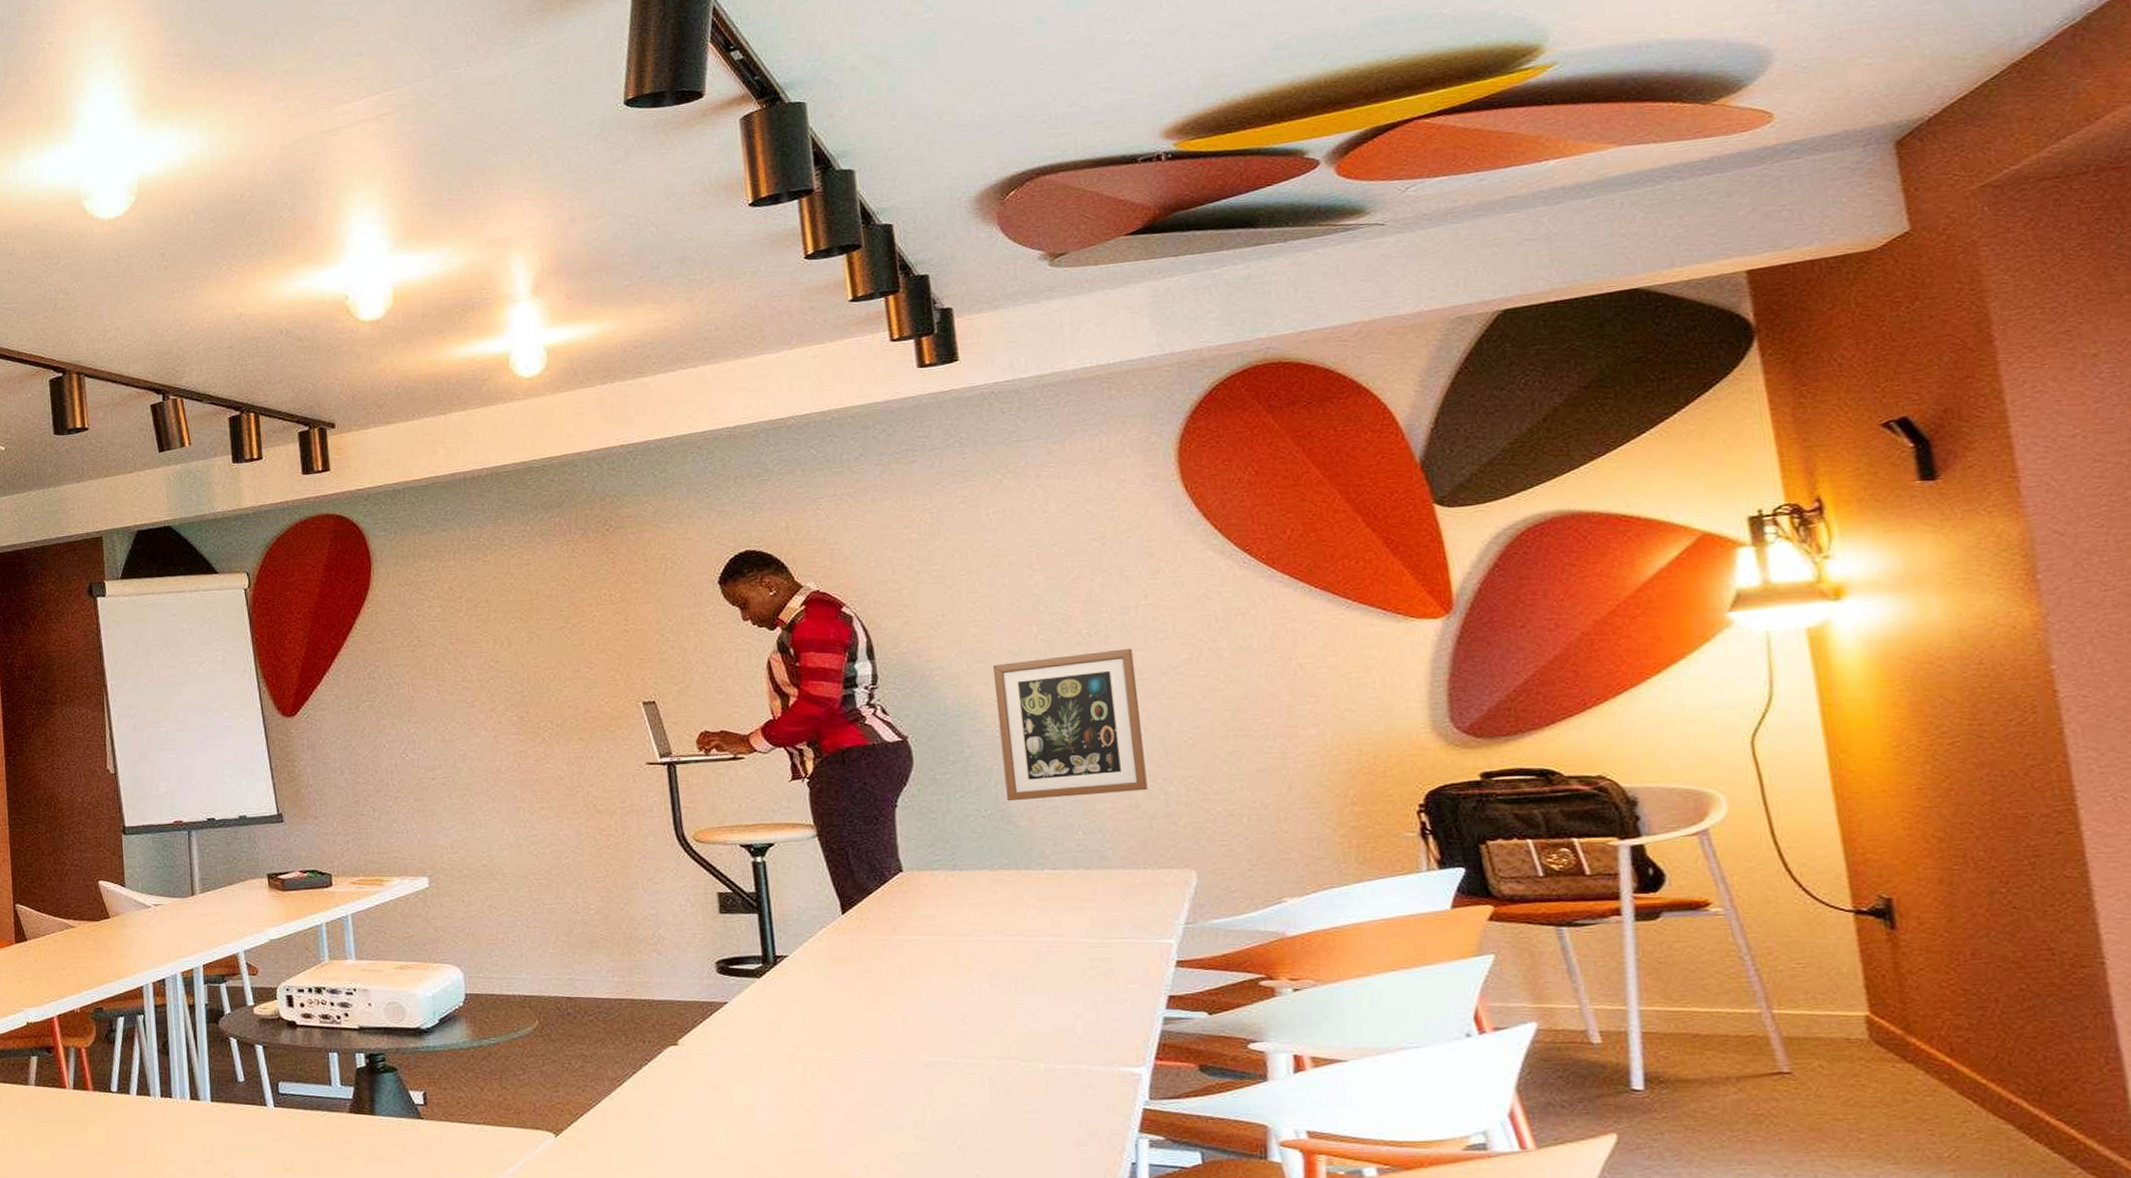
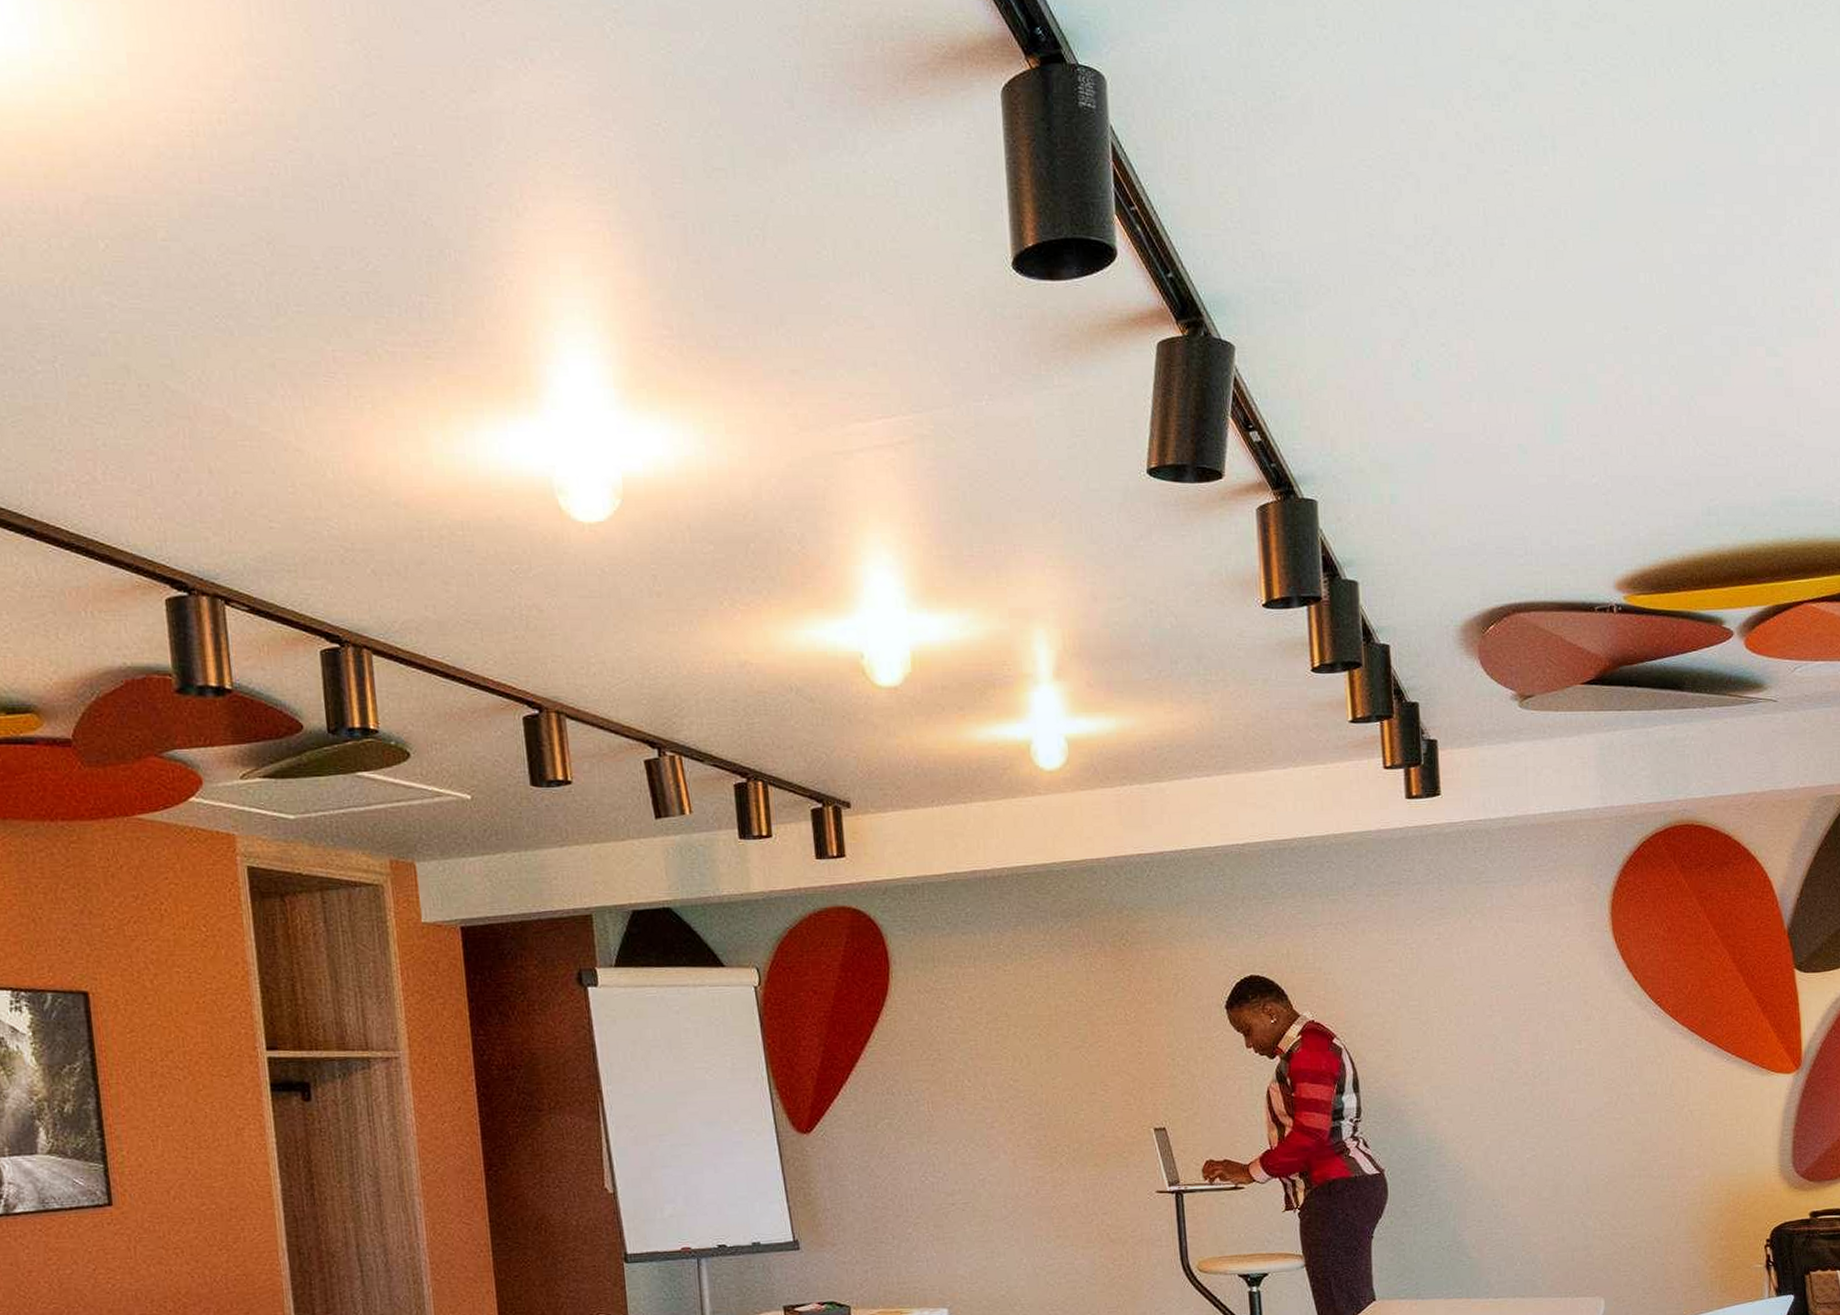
wall art: present [992,648,1148,802] -> none [1456,1090,1572,1234]

